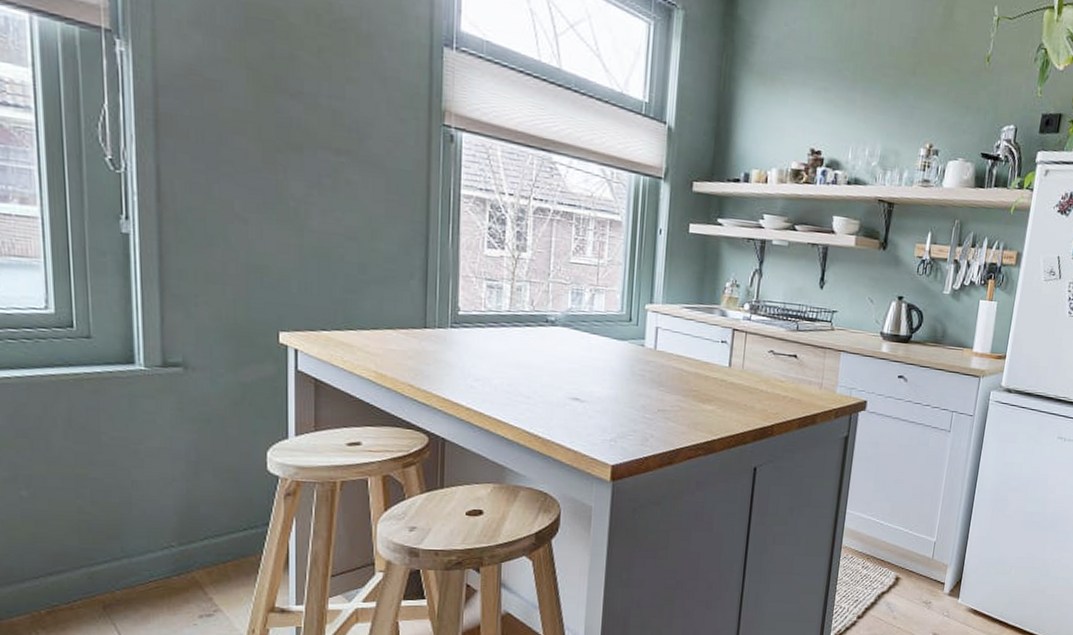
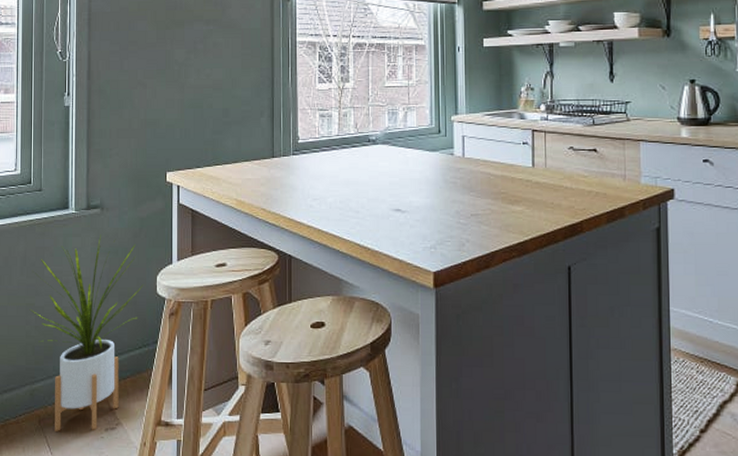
house plant: none [81,399,249,618] -> present [29,235,144,431]

